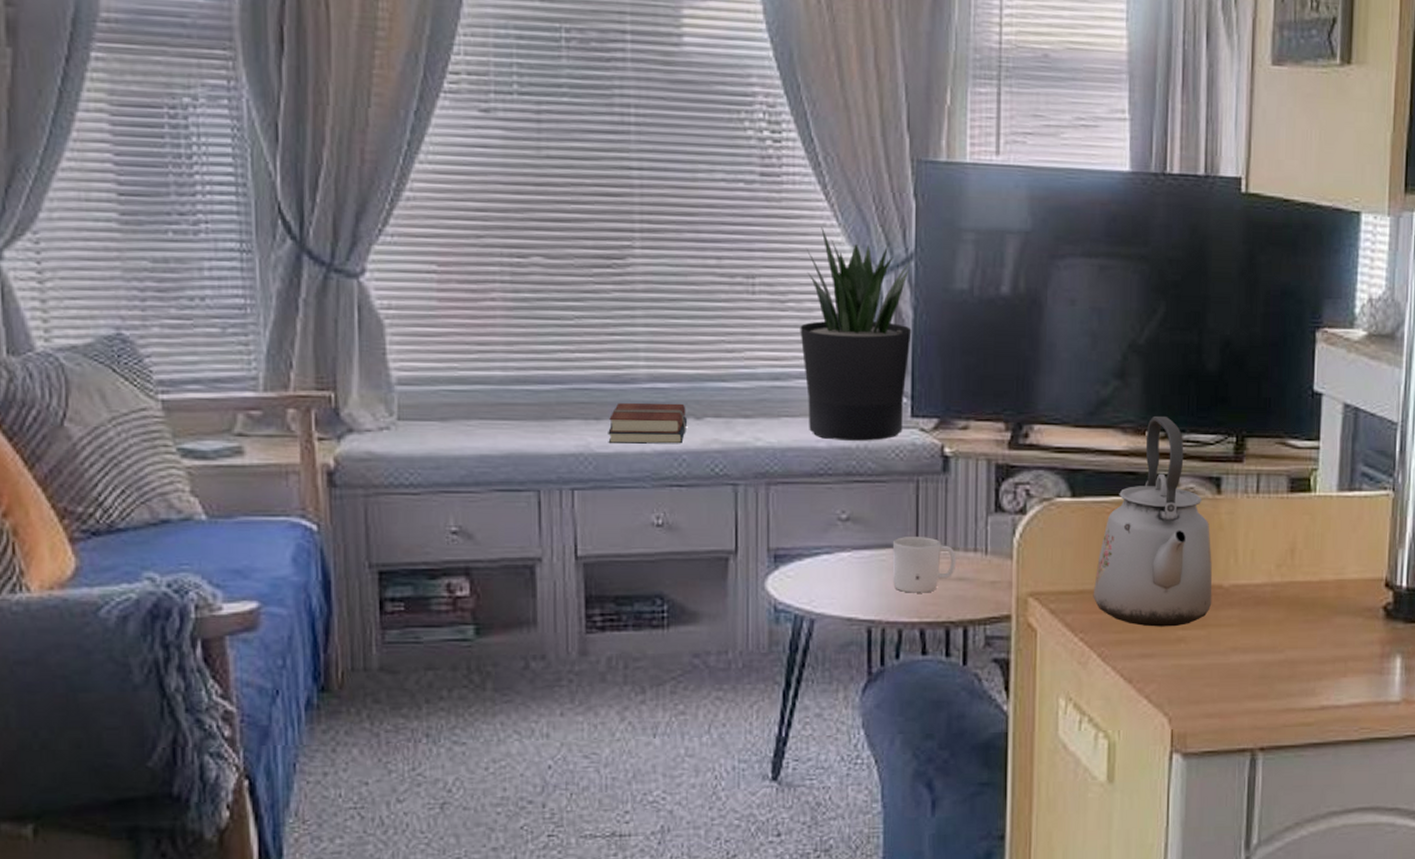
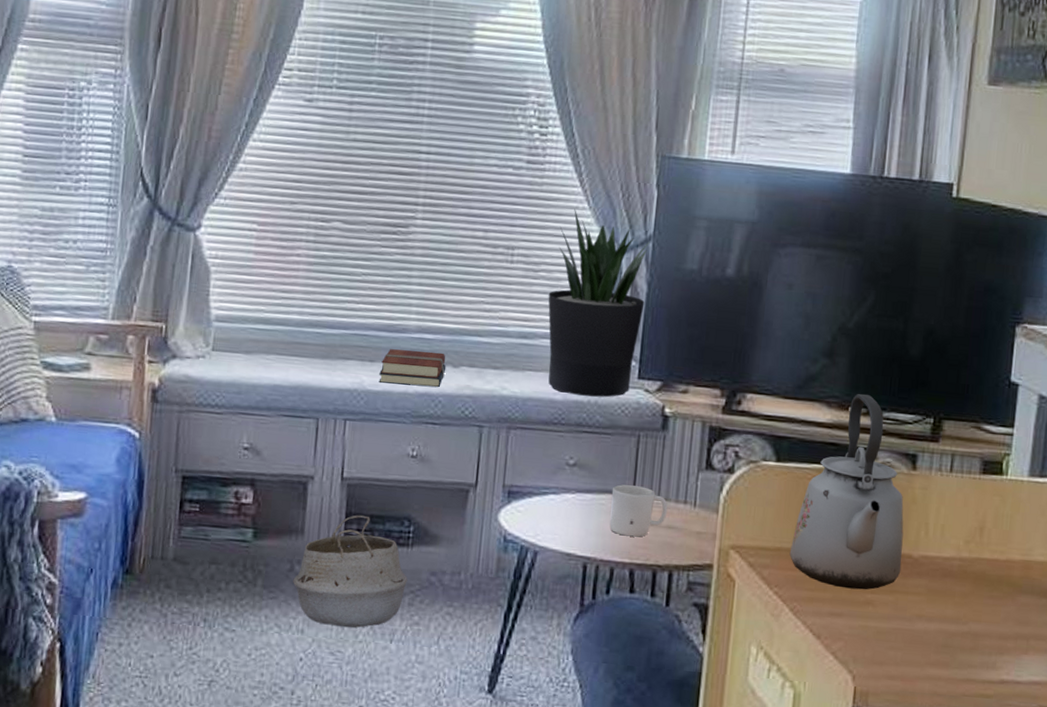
woven basket: none [530,597,666,726] -> present [293,515,408,628]

